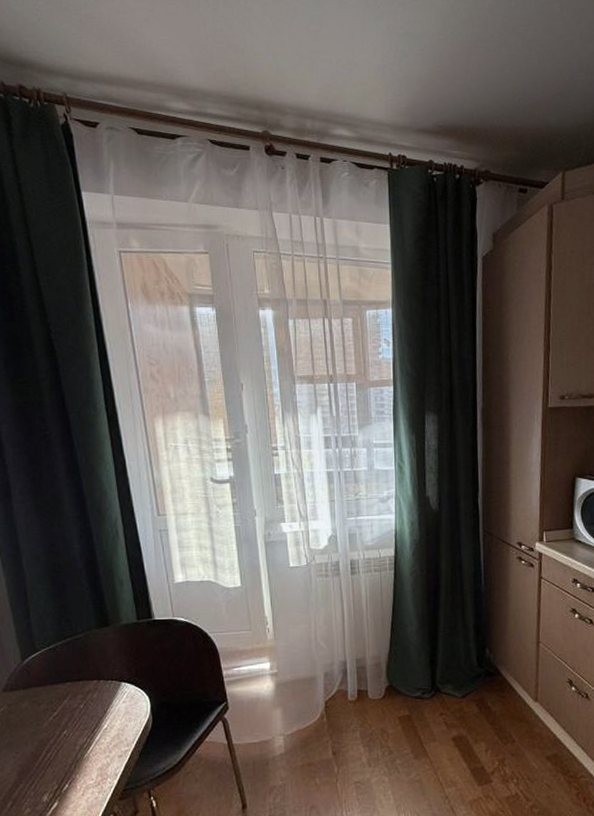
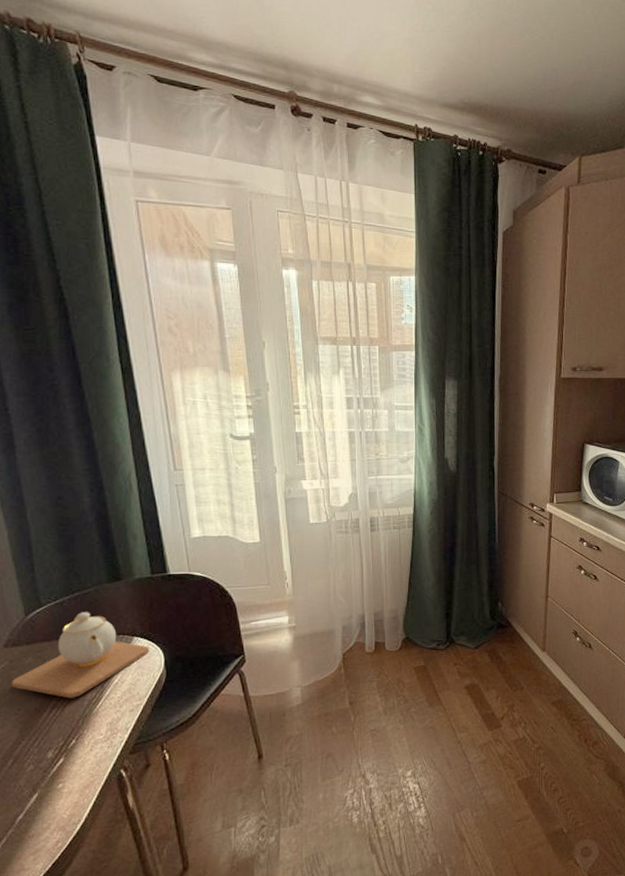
teapot: none [9,657,137,743] -> present [11,612,150,698]

